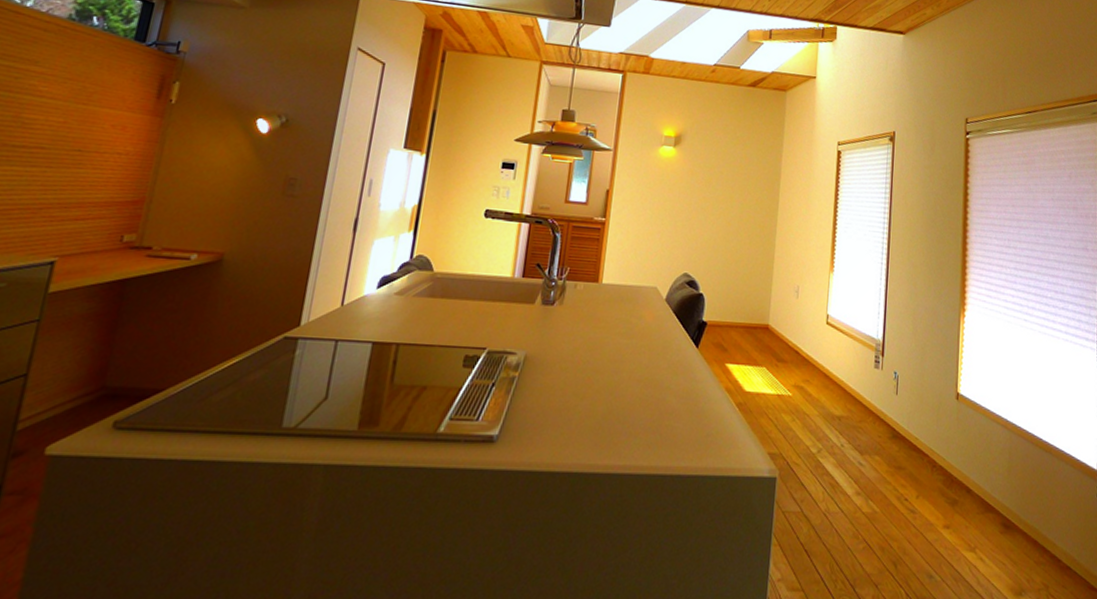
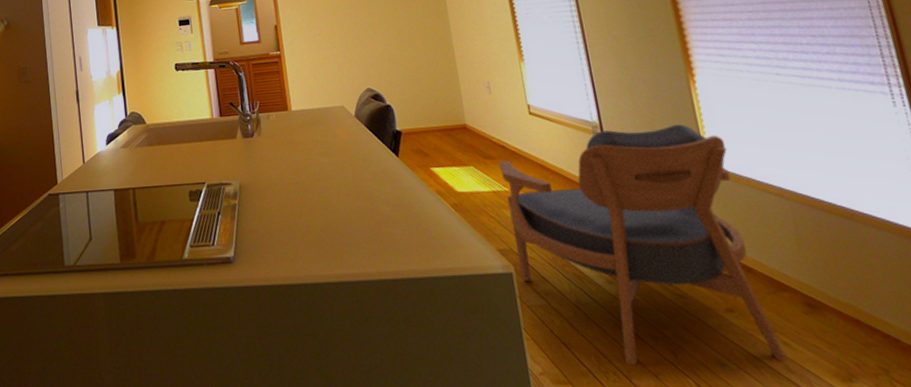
armchair: none [784,349,980,575] -> present [498,124,787,366]

